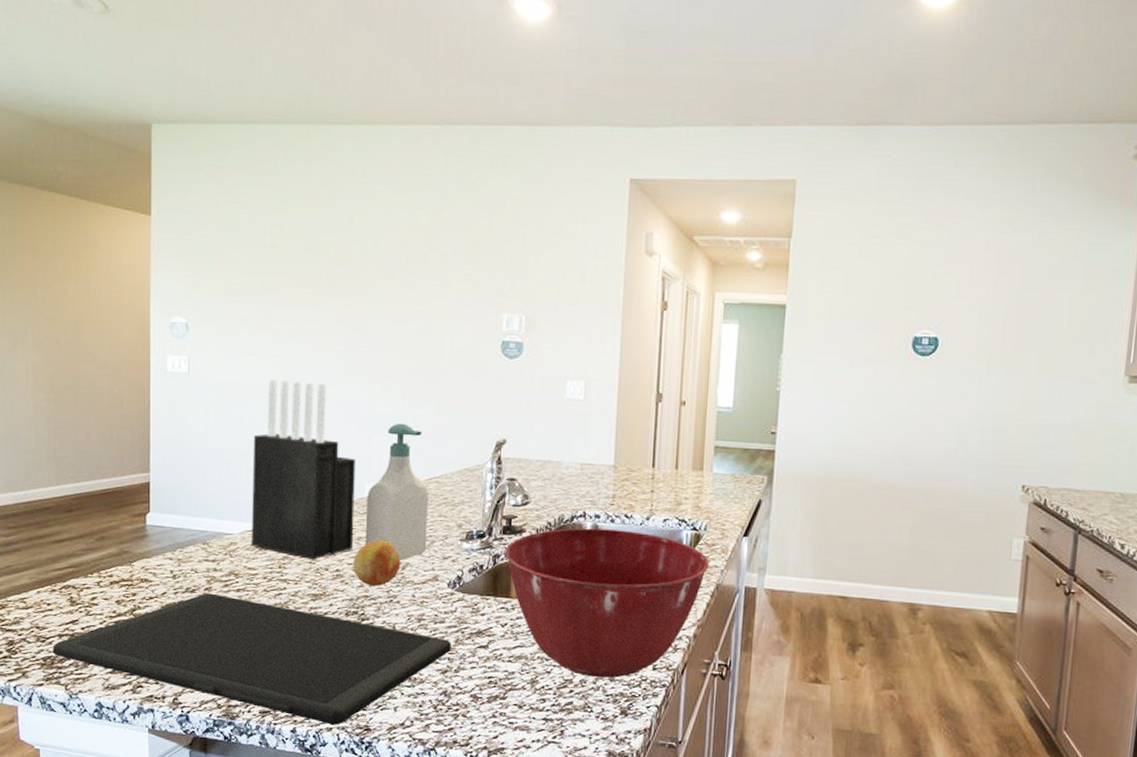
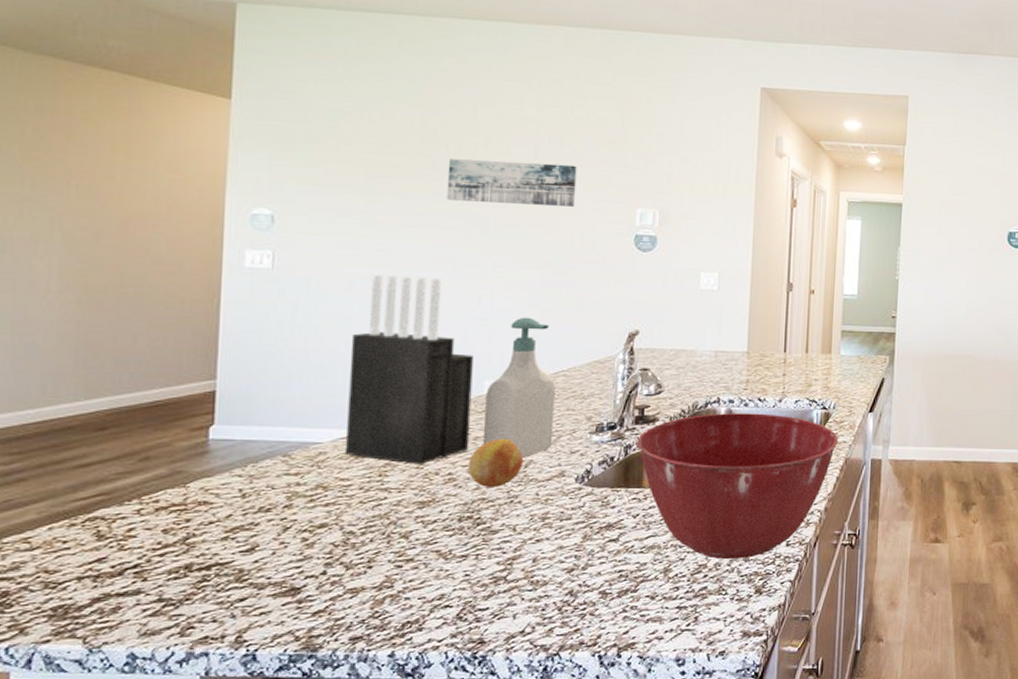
cutting board: present [52,593,451,725] -> none [67,510,579,643]
wall art: none [329,266,446,312] -> present [446,159,577,207]

